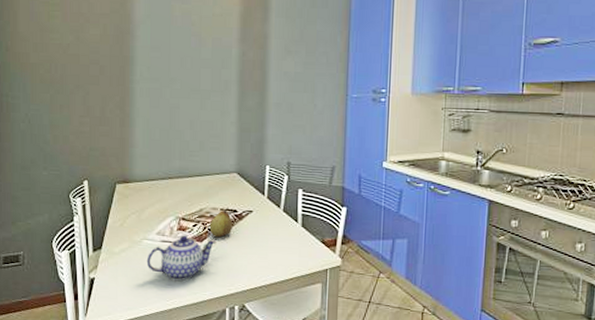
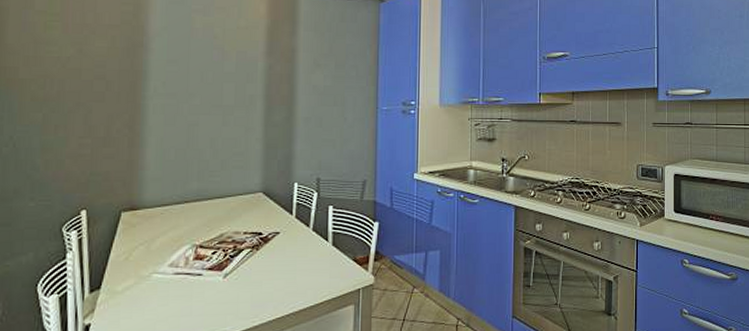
teapot: present [146,235,216,281] -> none [156,264,239,318]
fruit: present [209,207,233,238] -> none [231,230,258,265]

